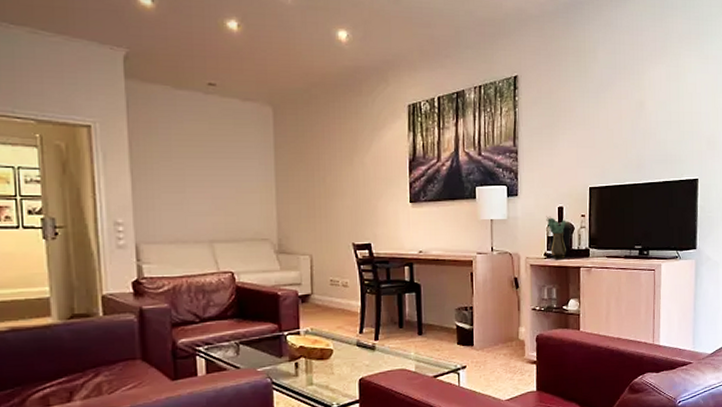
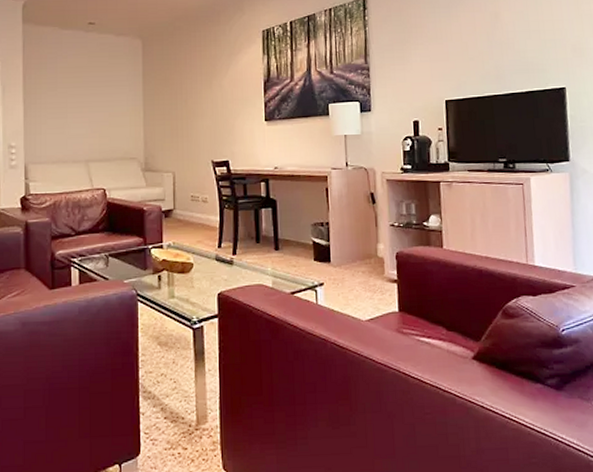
vase: present [546,216,567,260] -> none [401,130,424,175]

